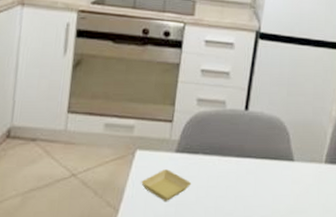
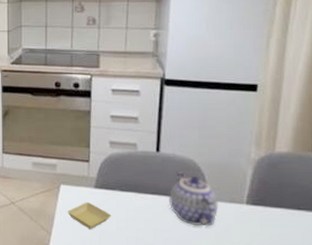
teapot: none [252,131,300,189] -> present [168,171,219,227]

